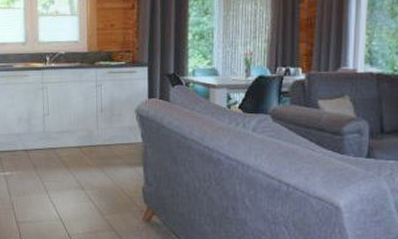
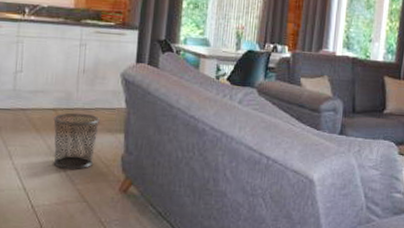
waste bin: none [79,149,121,202] -> present [53,112,101,170]

